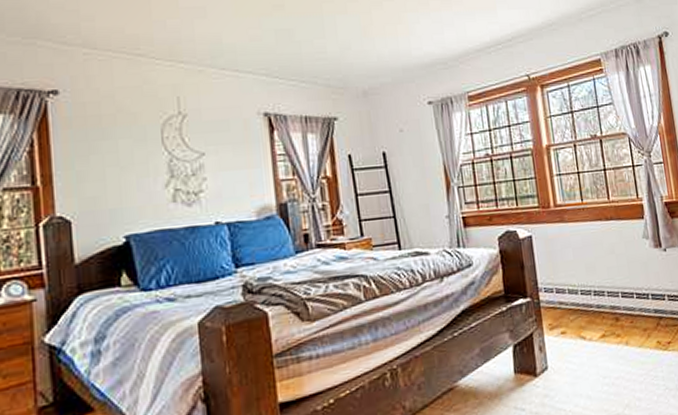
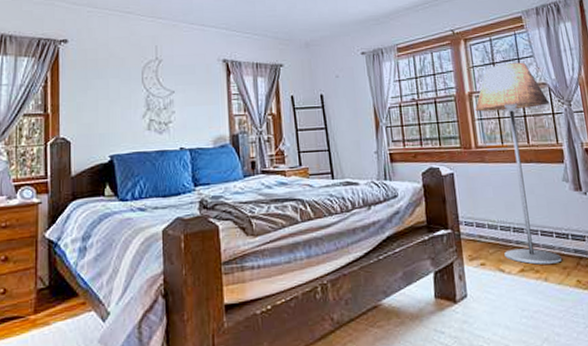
floor lamp: none [553,110,642,329] -> present [475,62,562,265]

